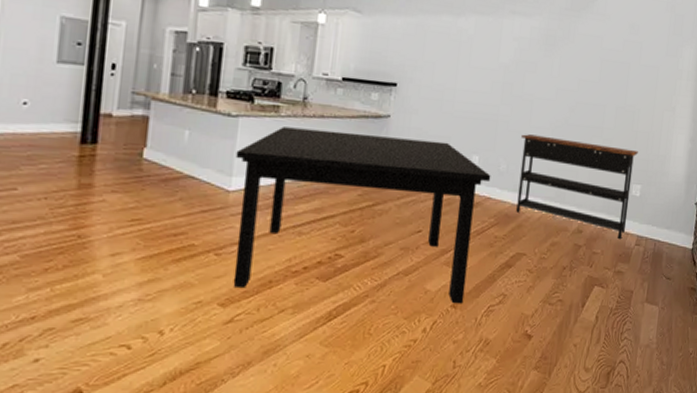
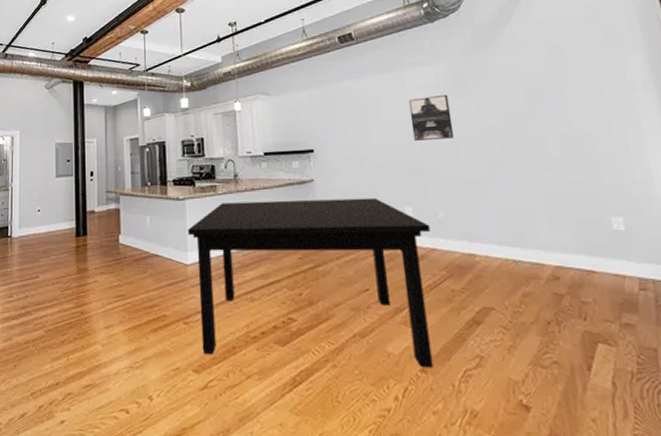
wall art: none [496,49,537,95] -> present [408,94,455,141]
console table: present [516,134,638,240] -> none [453,177,619,285]

